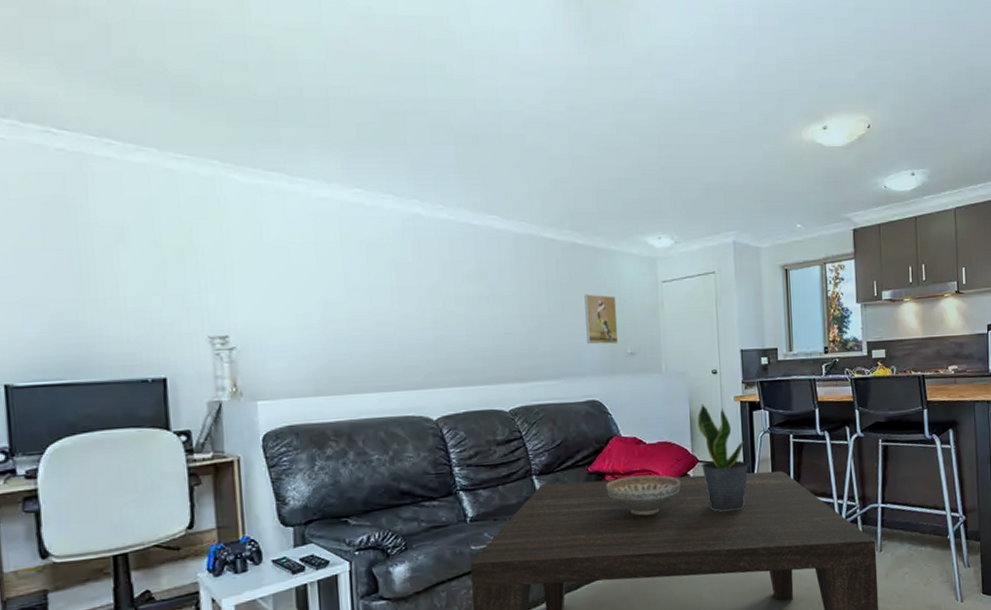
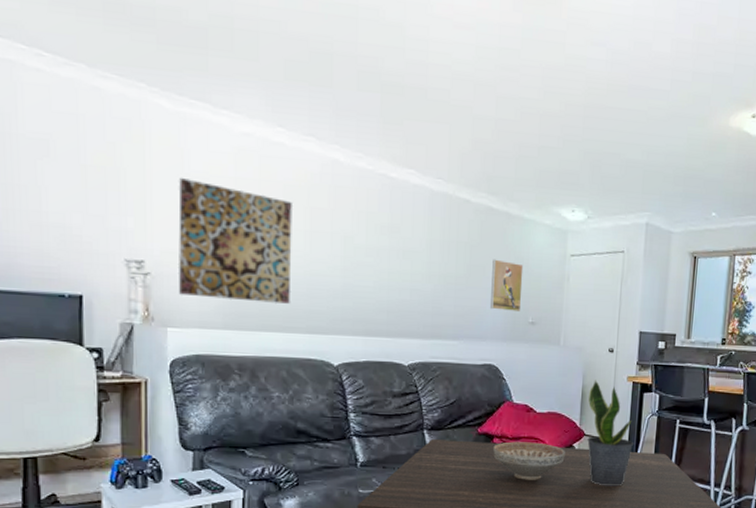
wall art: none [258,248,383,366] -> present [177,177,292,304]

